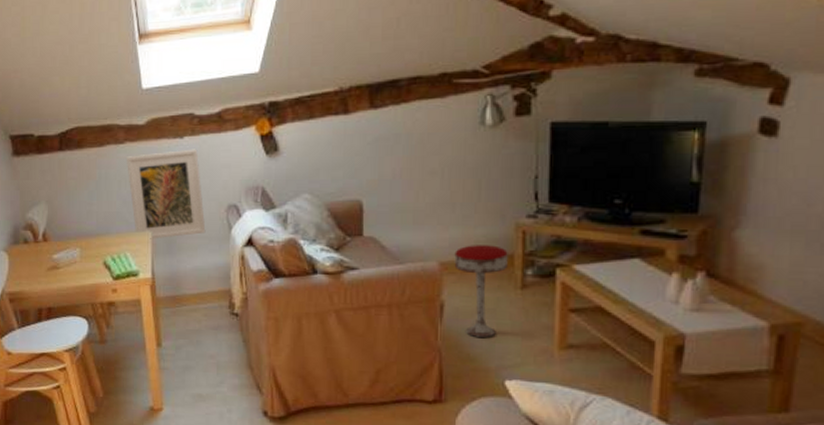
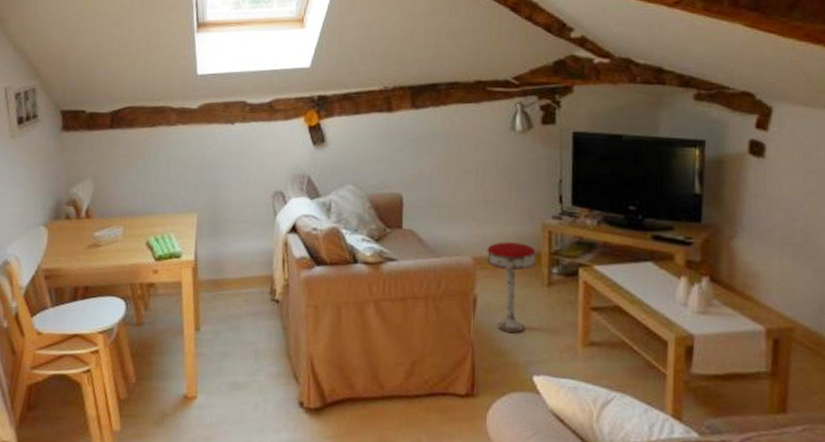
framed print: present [127,149,206,239] -> none [177,135,251,222]

